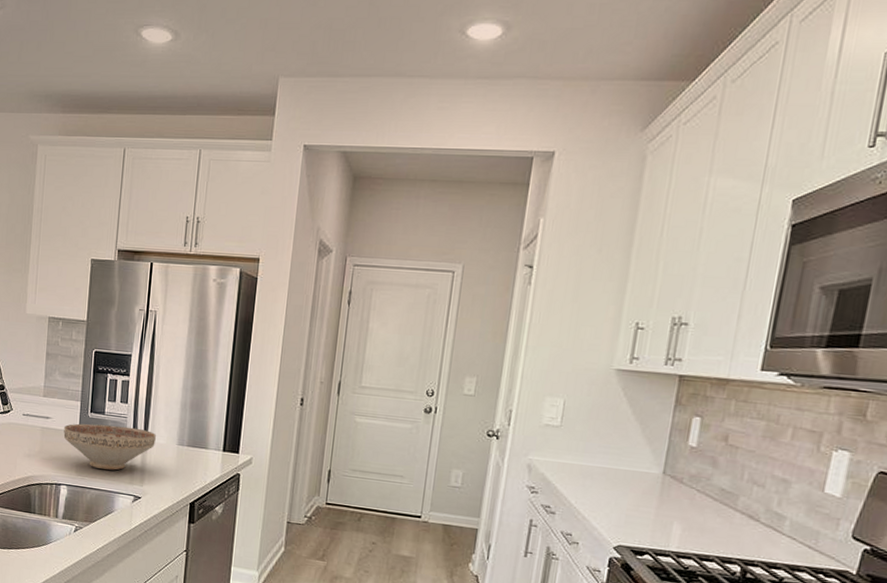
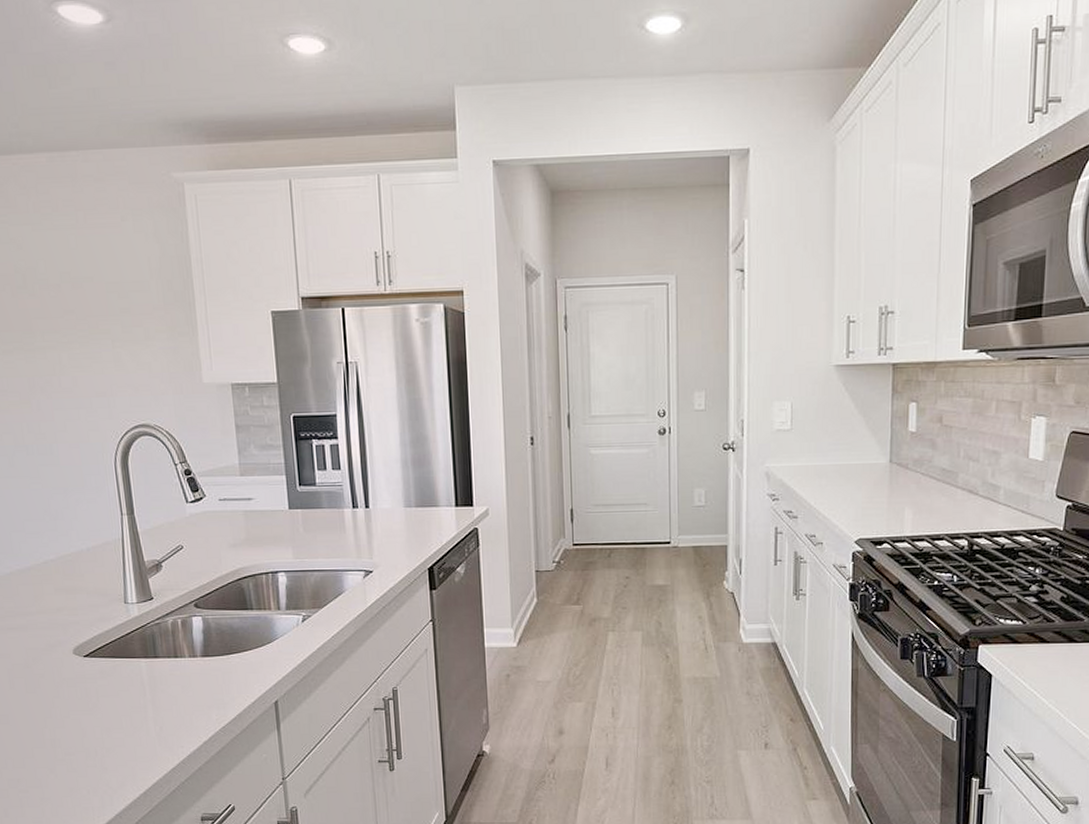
decorative bowl: present [63,423,156,471] -> none [271,495,379,547]

